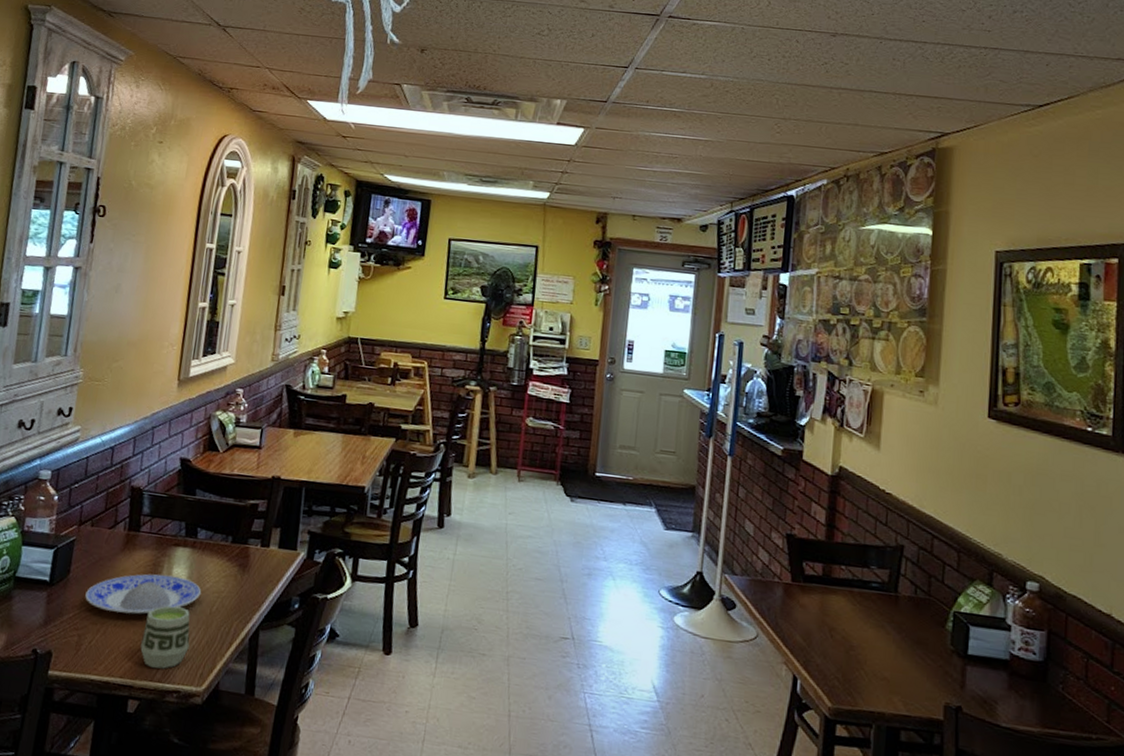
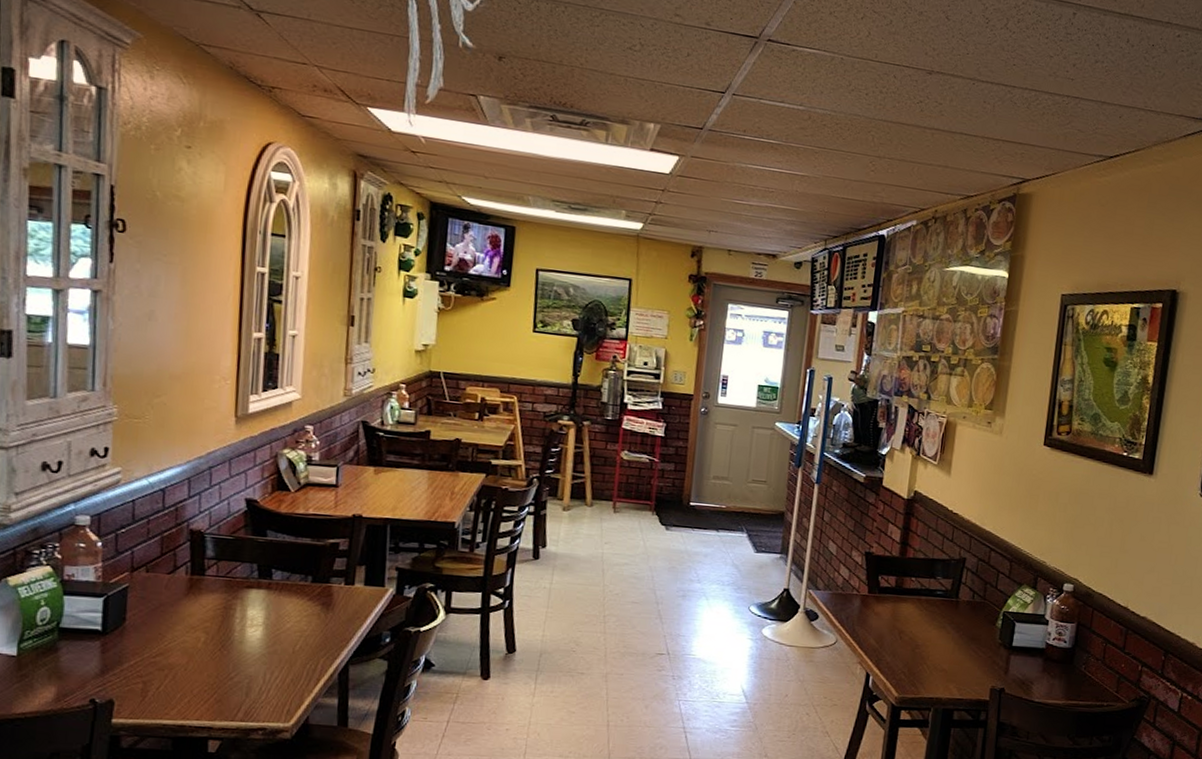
plate: present [85,574,202,615] -> none [147,617,282,658]
cup: present [140,605,190,669] -> none [217,647,273,709]

